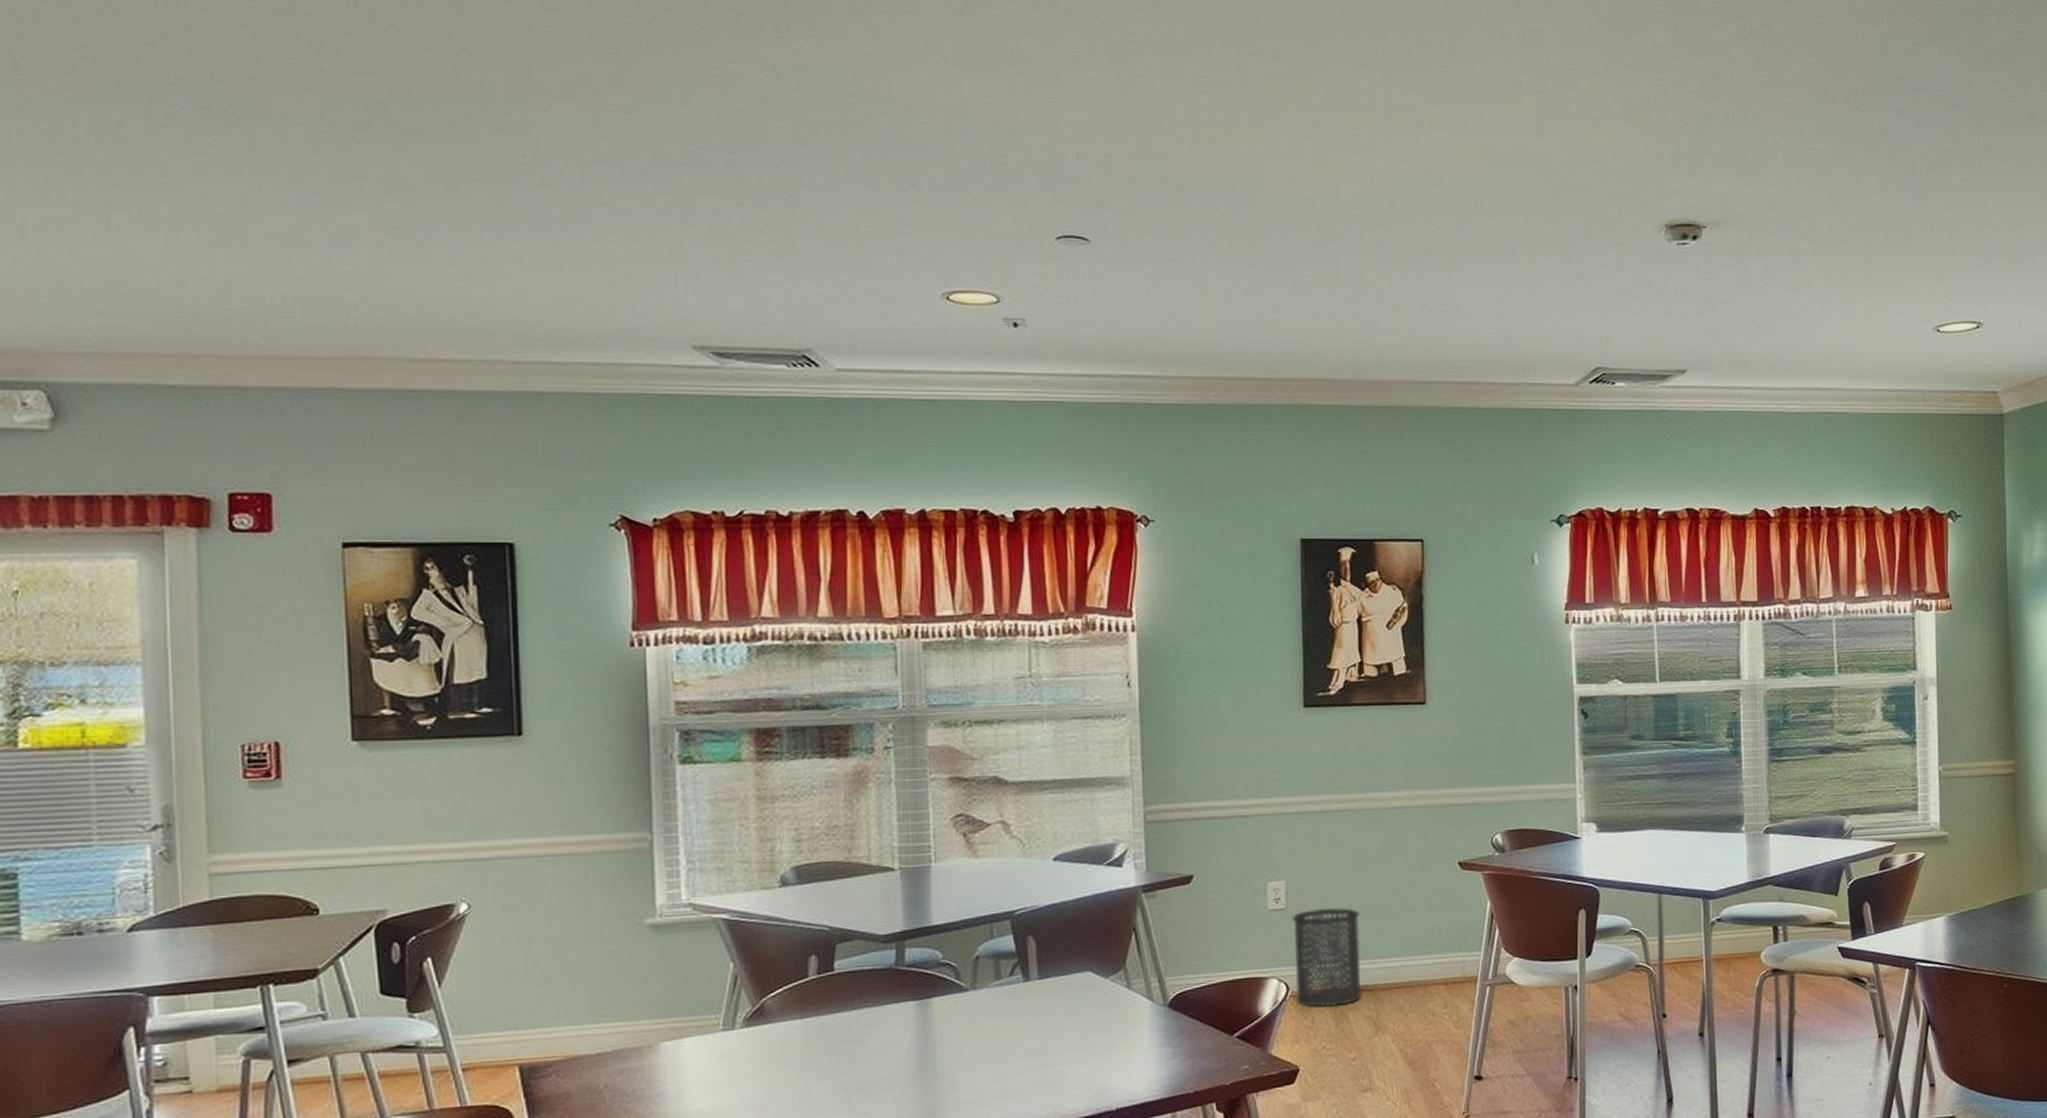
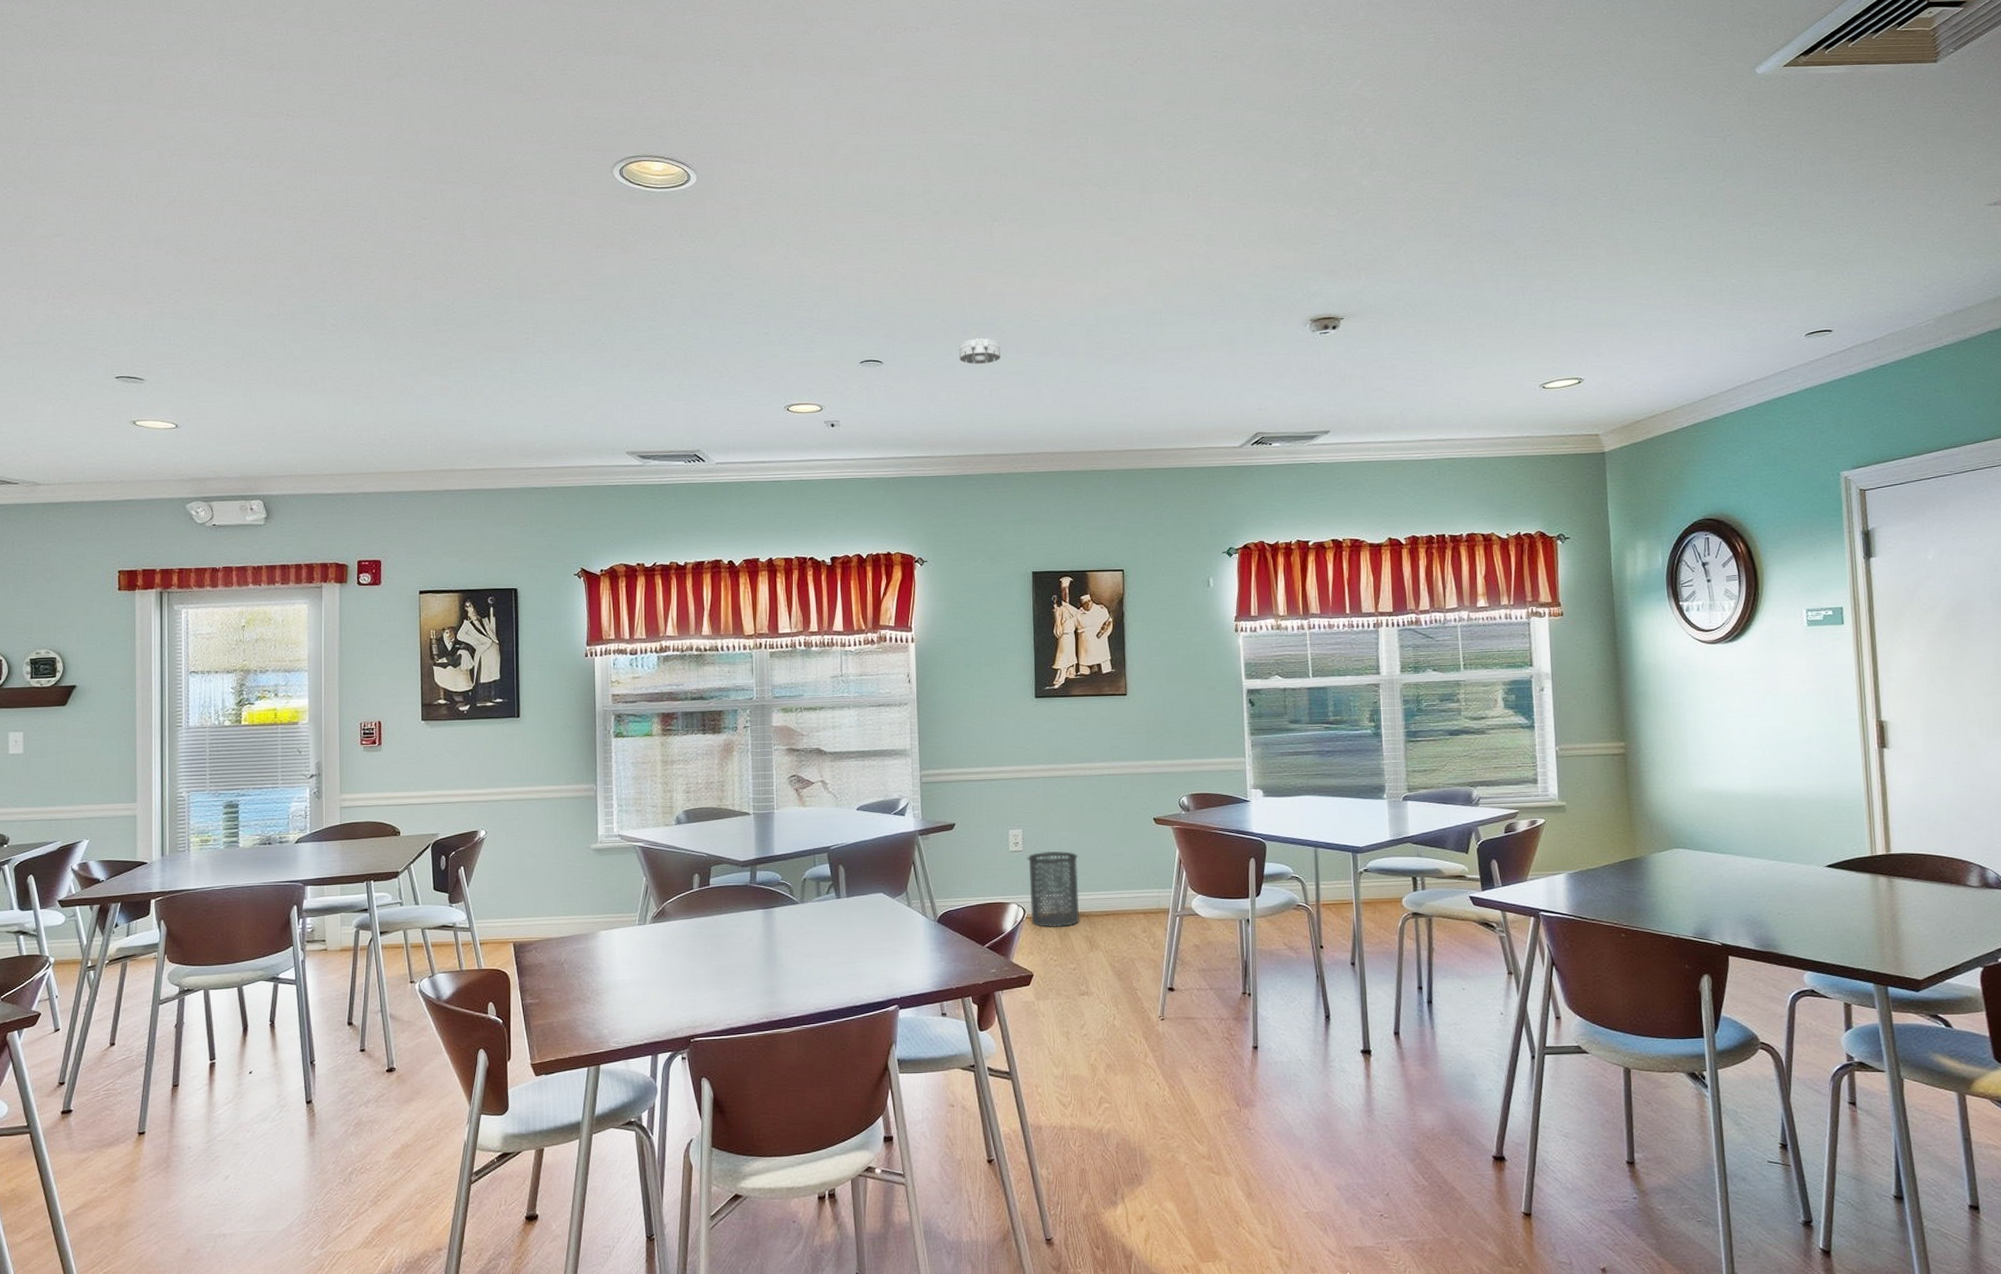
smoke detector: none [1200,216,1259,253] -> present [959,338,1001,364]

